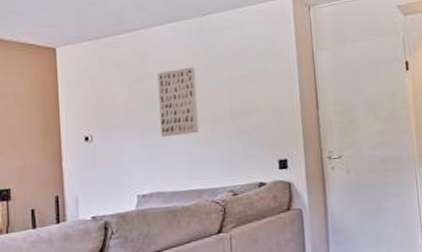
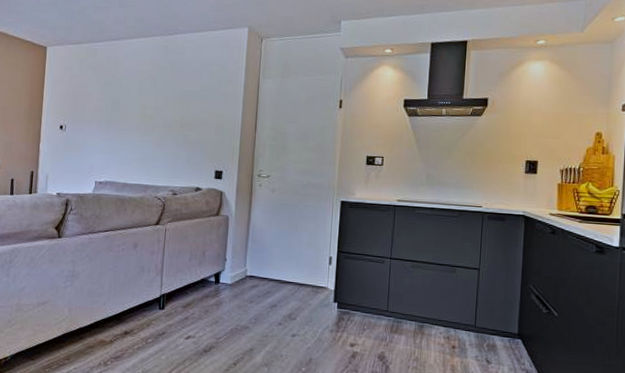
wall art: present [157,67,200,137] -> none [121,78,157,137]

